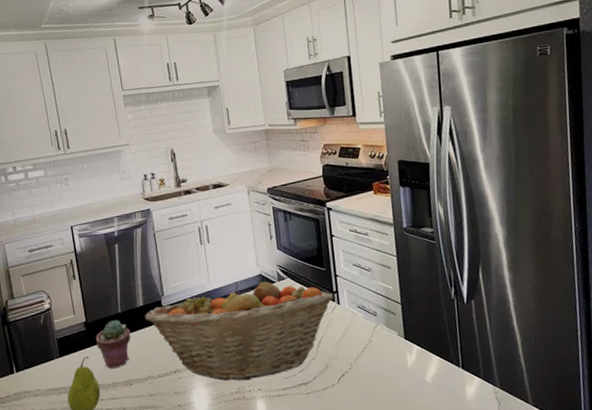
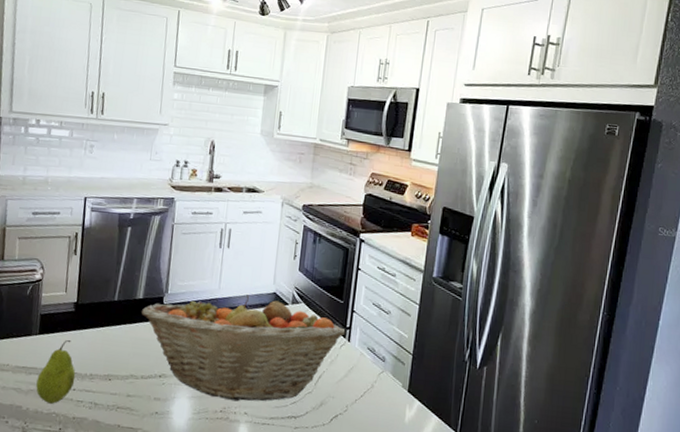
potted succulent: present [95,320,131,369] -> none [82,307,123,360]

